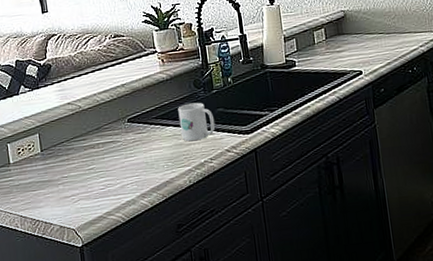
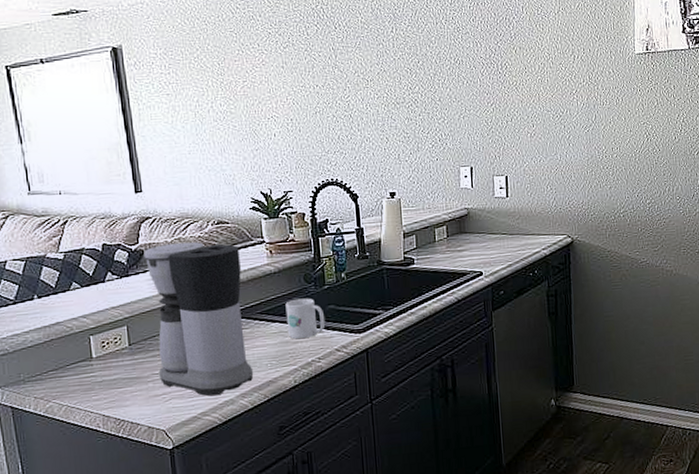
coffee maker: none [51,55,152,197] -> present [144,242,254,396]

